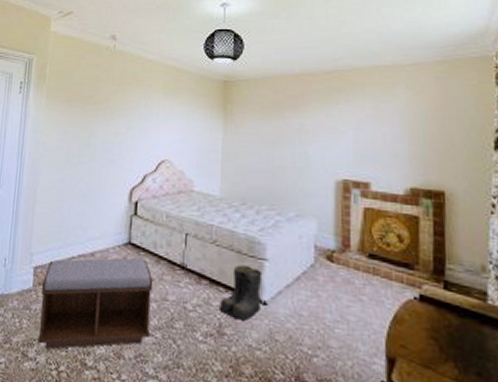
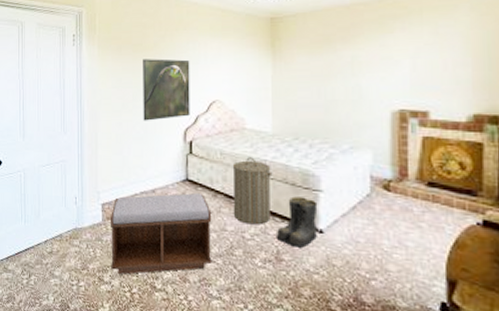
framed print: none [88,112,141,178] -> present [143,58,190,121]
laundry hamper: none [175,221,219,295] -> present [232,157,273,225]

